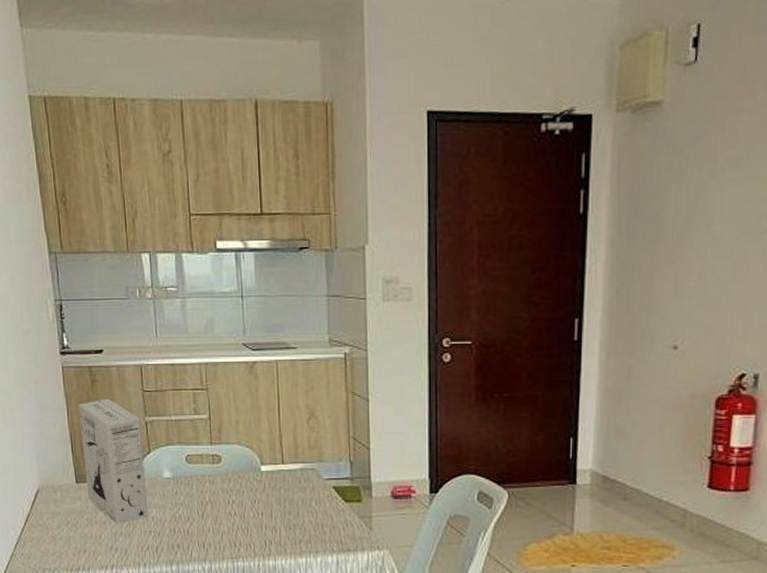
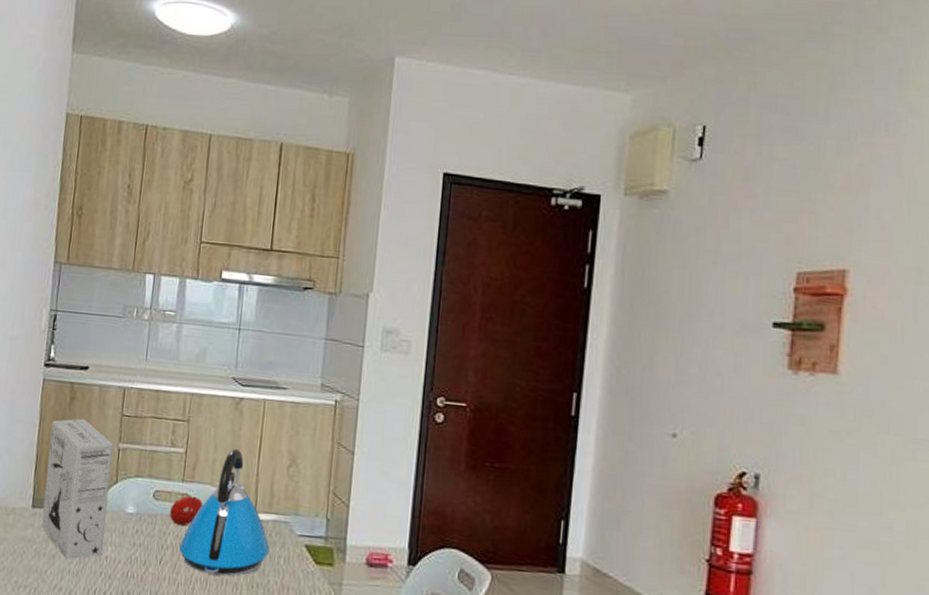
fruit: none [204,456,233,483] -> present [170,496,202,526]
kettle: none [217,409,301,522] -> present [179,448,270,577]

